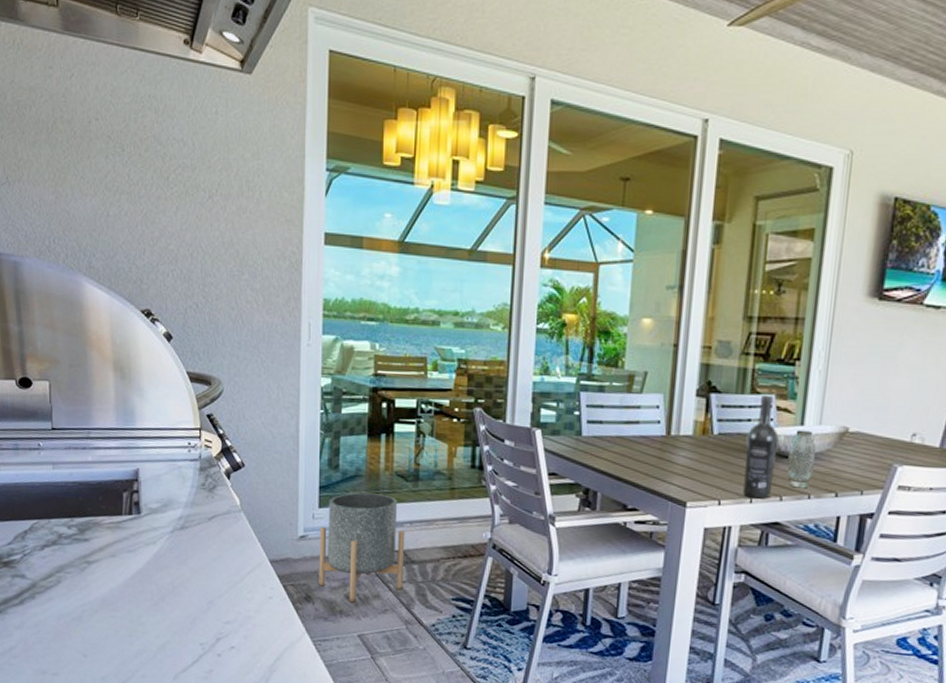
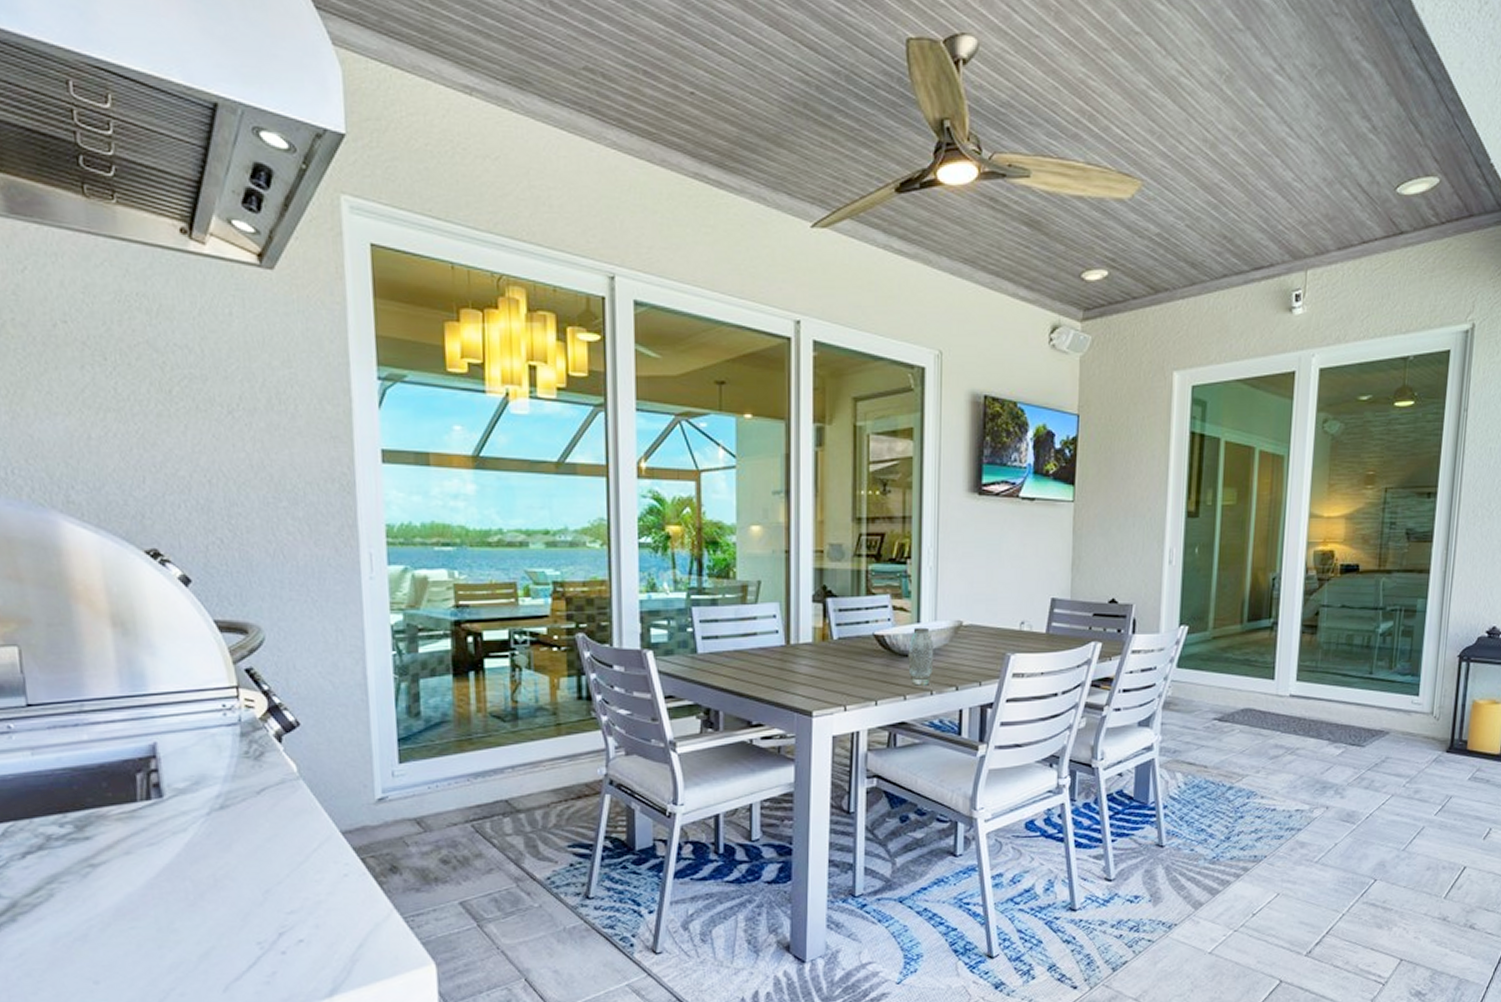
planter: present [319,492,405,603] -> none [402,739,509,867]
wine bottle: present [743,394,779,499] -> none [866,595,897,700]

